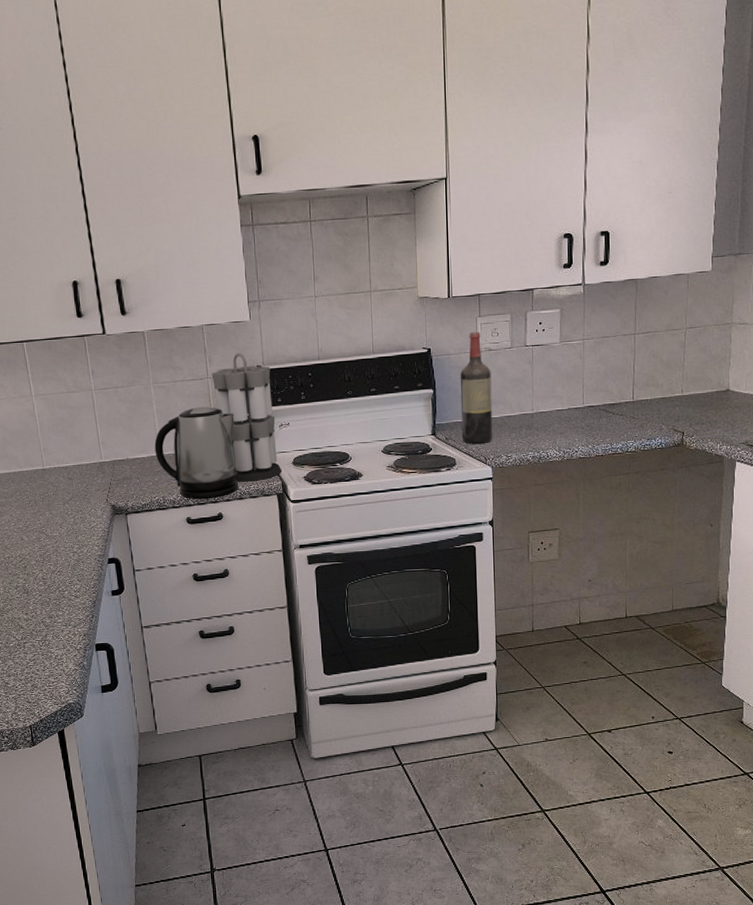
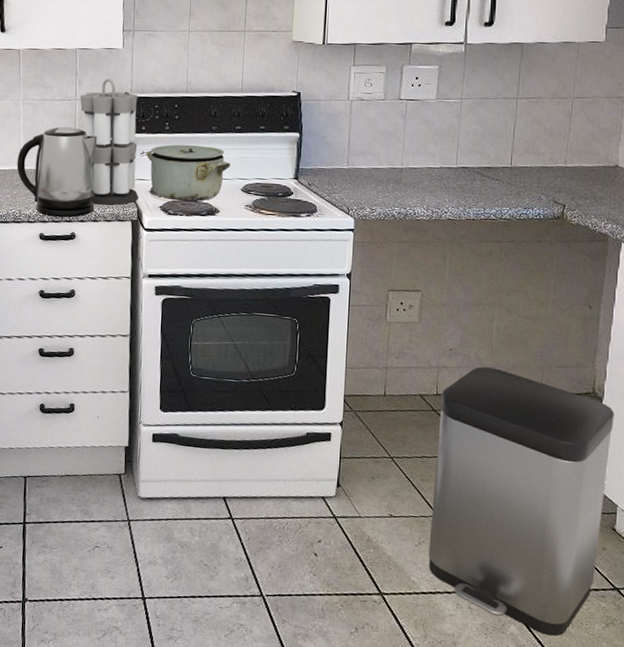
cooking pot: none [285,412,369,469] -> present [146,144,230,202]
wine bottle: present [460,331,493,444] -> none [325,80,362,193]
pedal bin: none [582,592,737,823] -> present [428,367,614,636]

